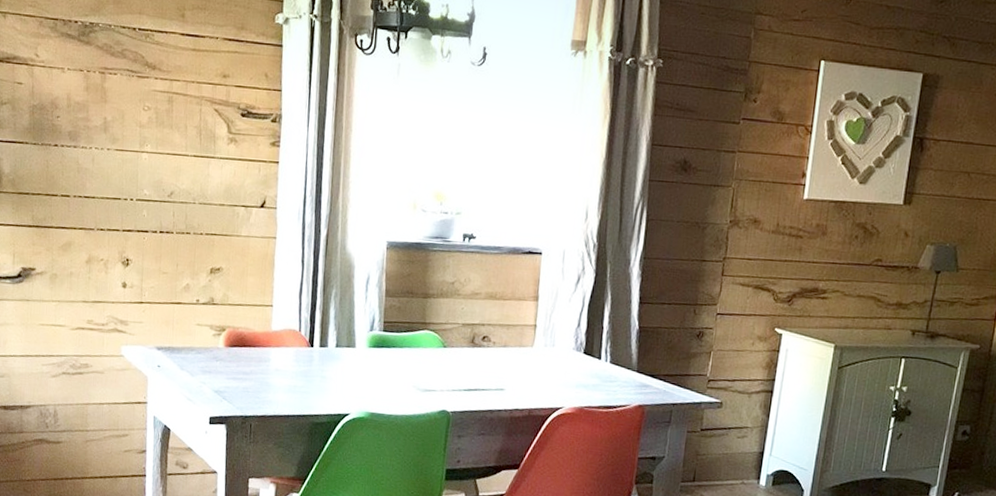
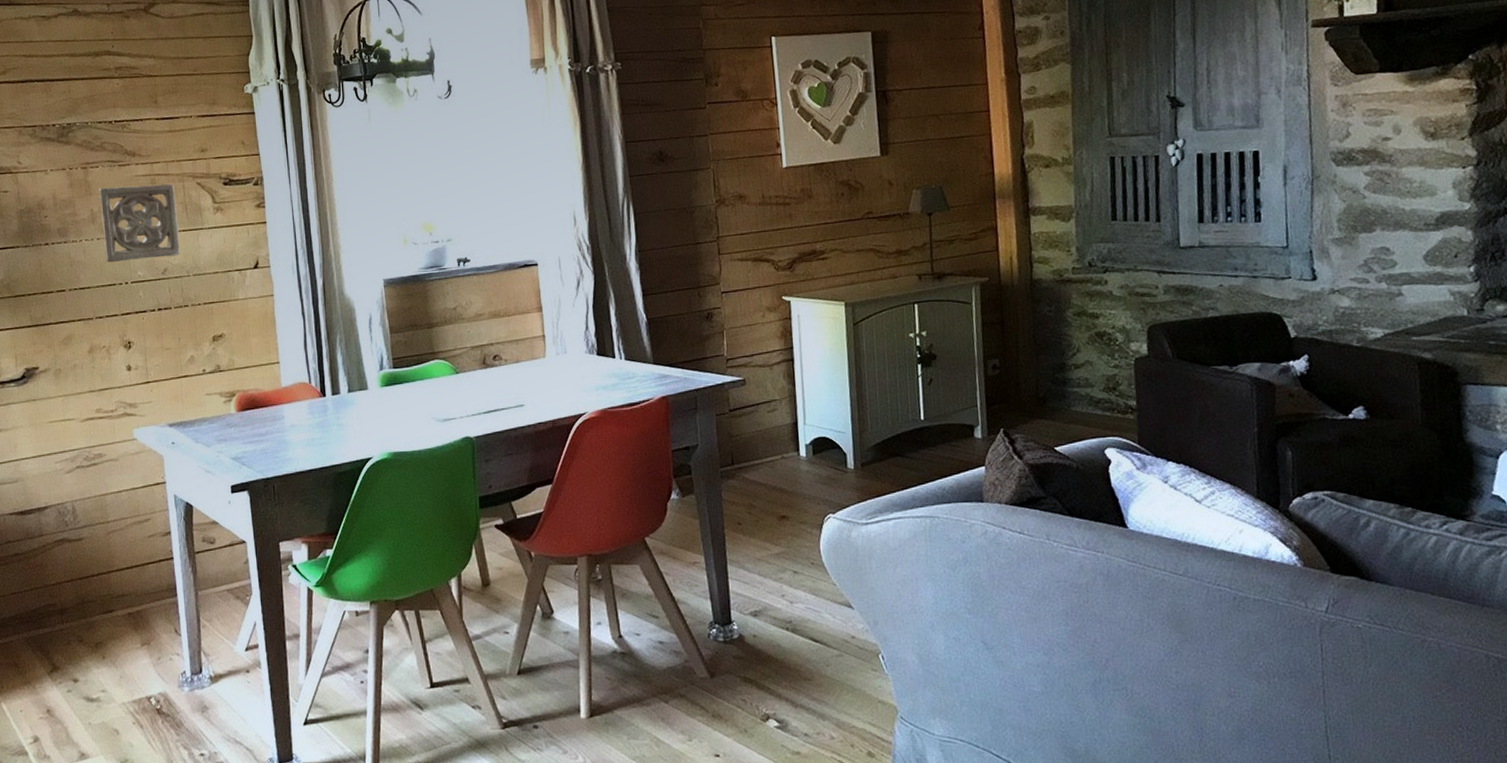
wall ornament: none [113,96,191,181] -> present [98,183,180,263]

